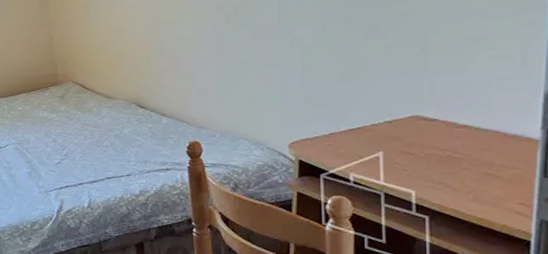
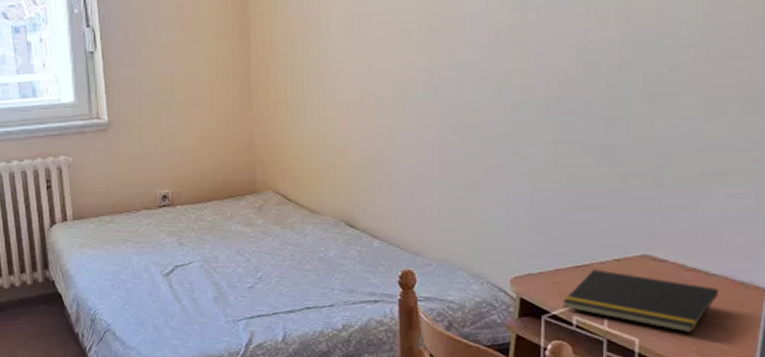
notepad: none [339,131,492,183] -> present [562,269,719,332]

